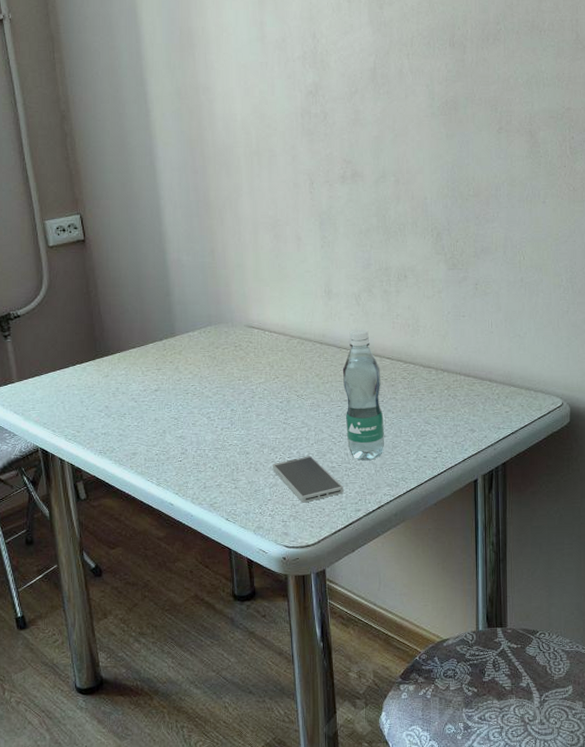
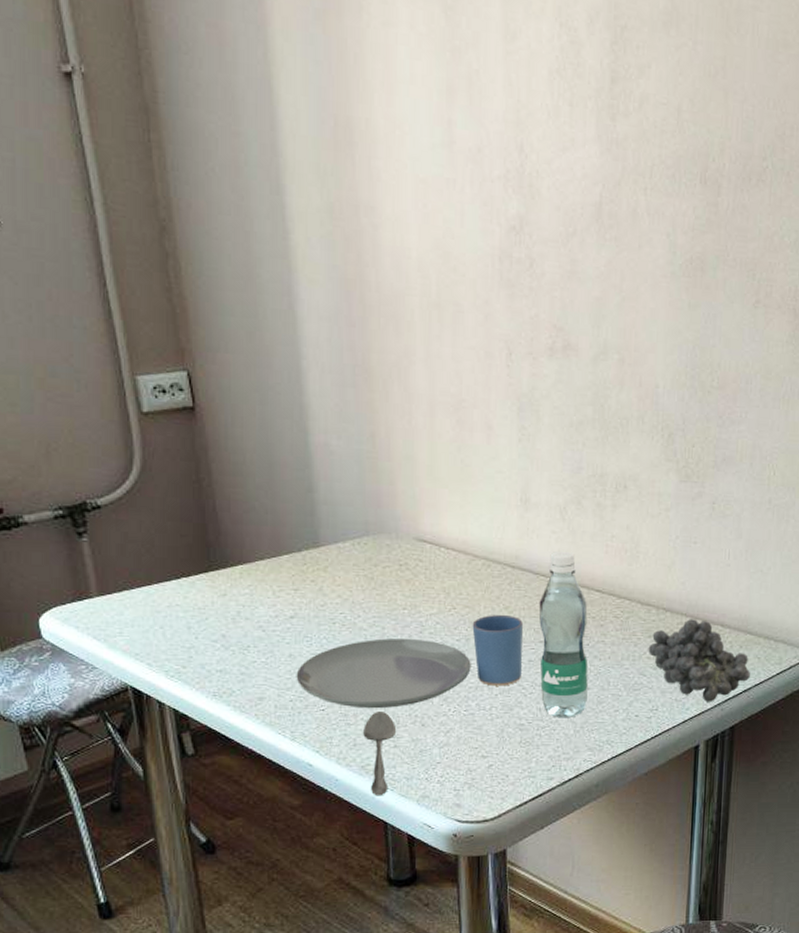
plate: none [160,403,292,459] -> present [296,638,471,709]
spoon: none [211,461,236,528] -> present [363,712,397,796]
smartphone: present [273,456,344,503] -> none [444,709,534,768]
mug: none [291,381,331,437] -> present [472,615,523,686]
fruit: none [431,377,516,444] -> present [648,619,750,702]

